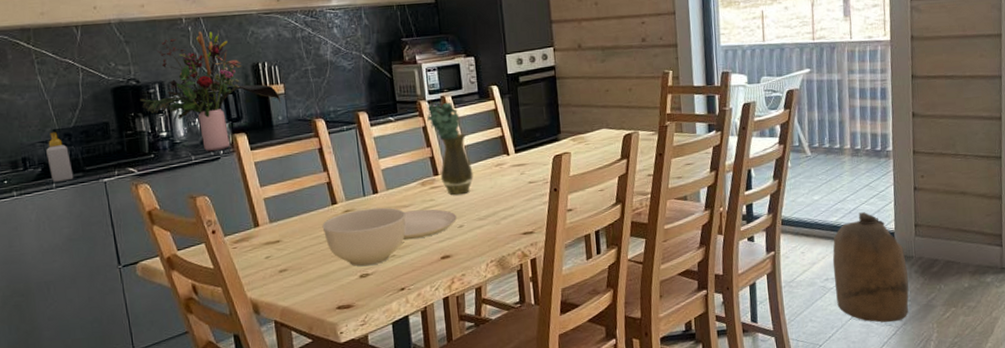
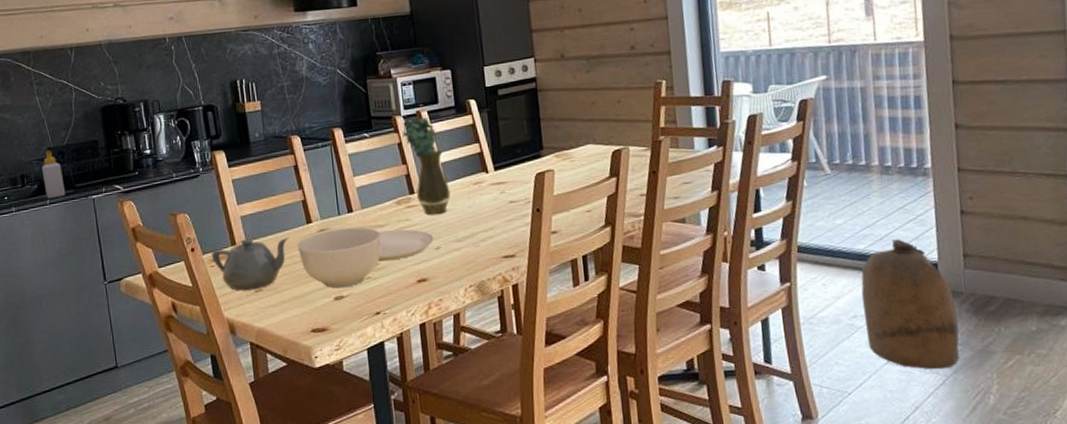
bouquet: present [140,31,282,152] -> none [126,49,258,169]
teapot: none [233,218,314,271] -> present [211,237,289,290]

